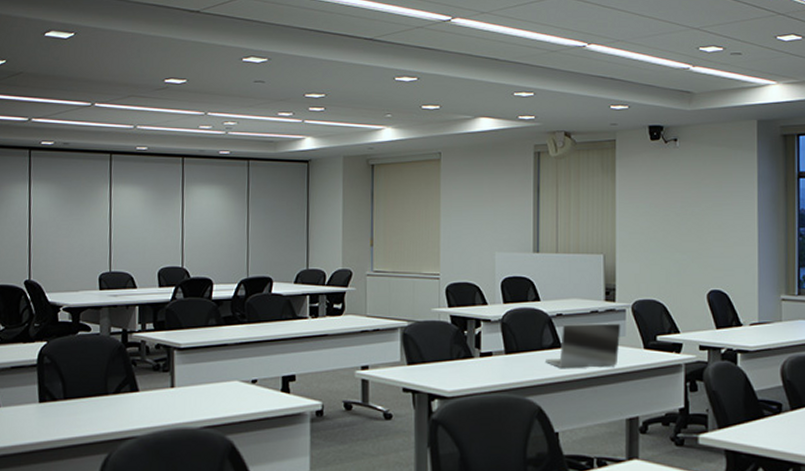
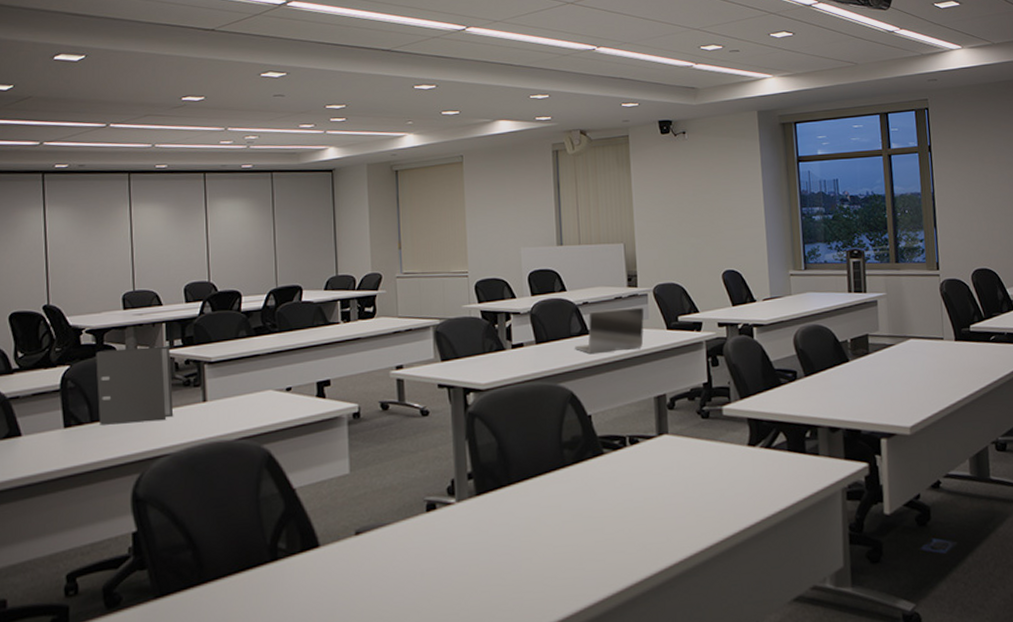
binder: none [71,328,143,403] -> present [96,346,174,425]

